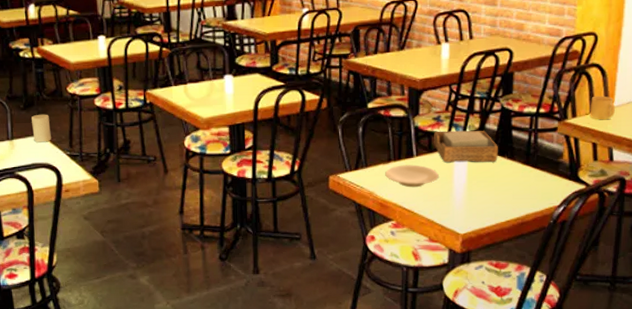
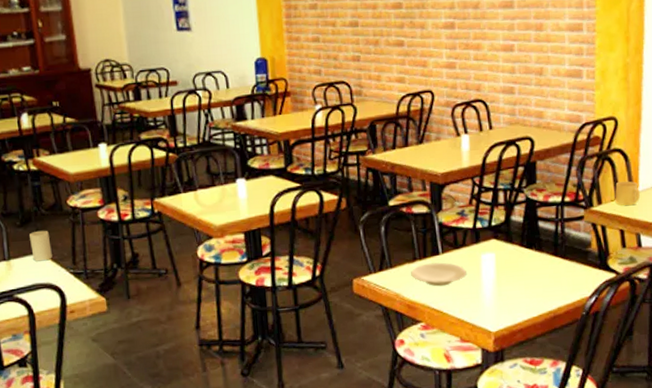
napkin holder: present [433,130,498,163] -> none [458,223,526,259]

